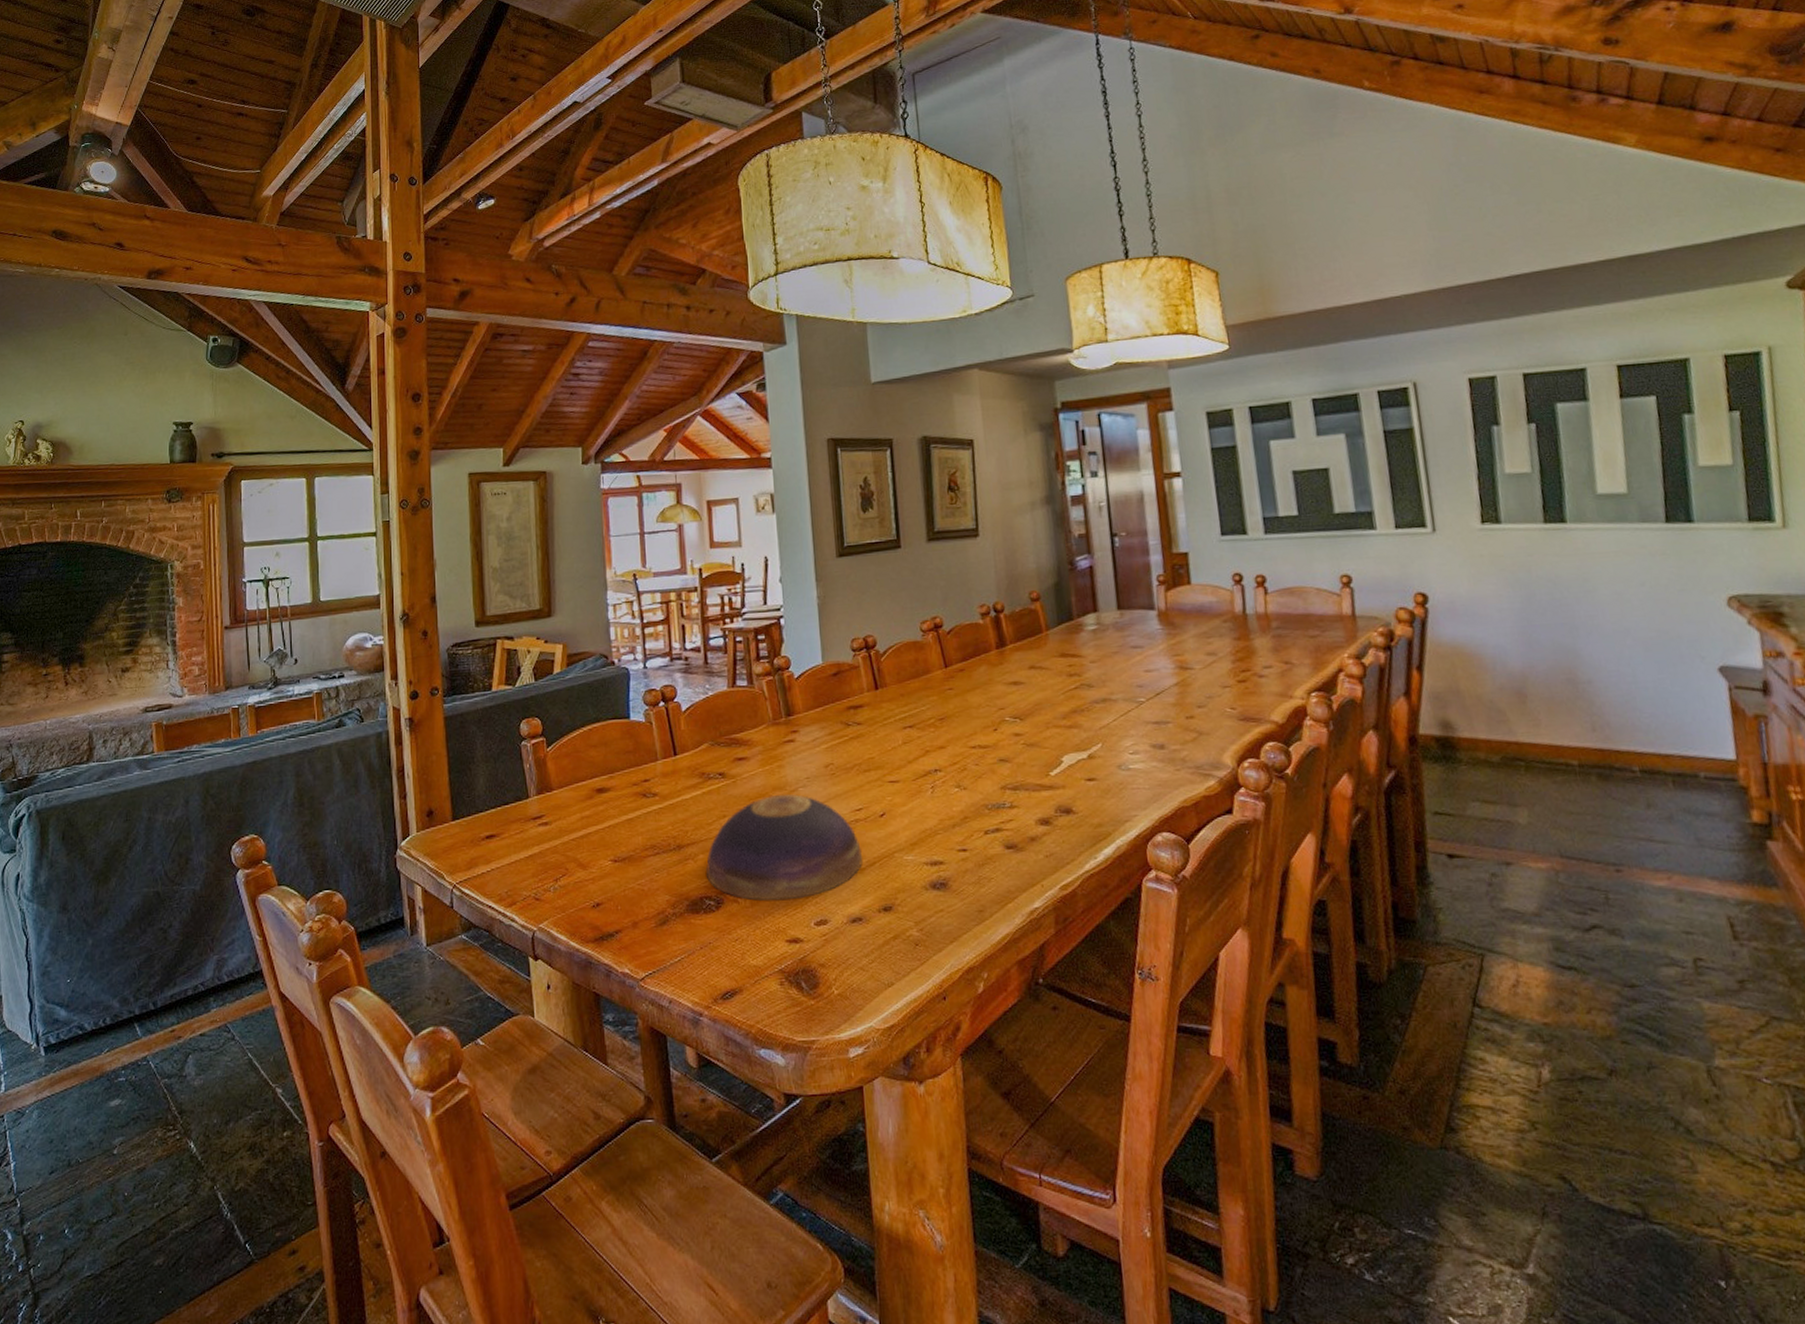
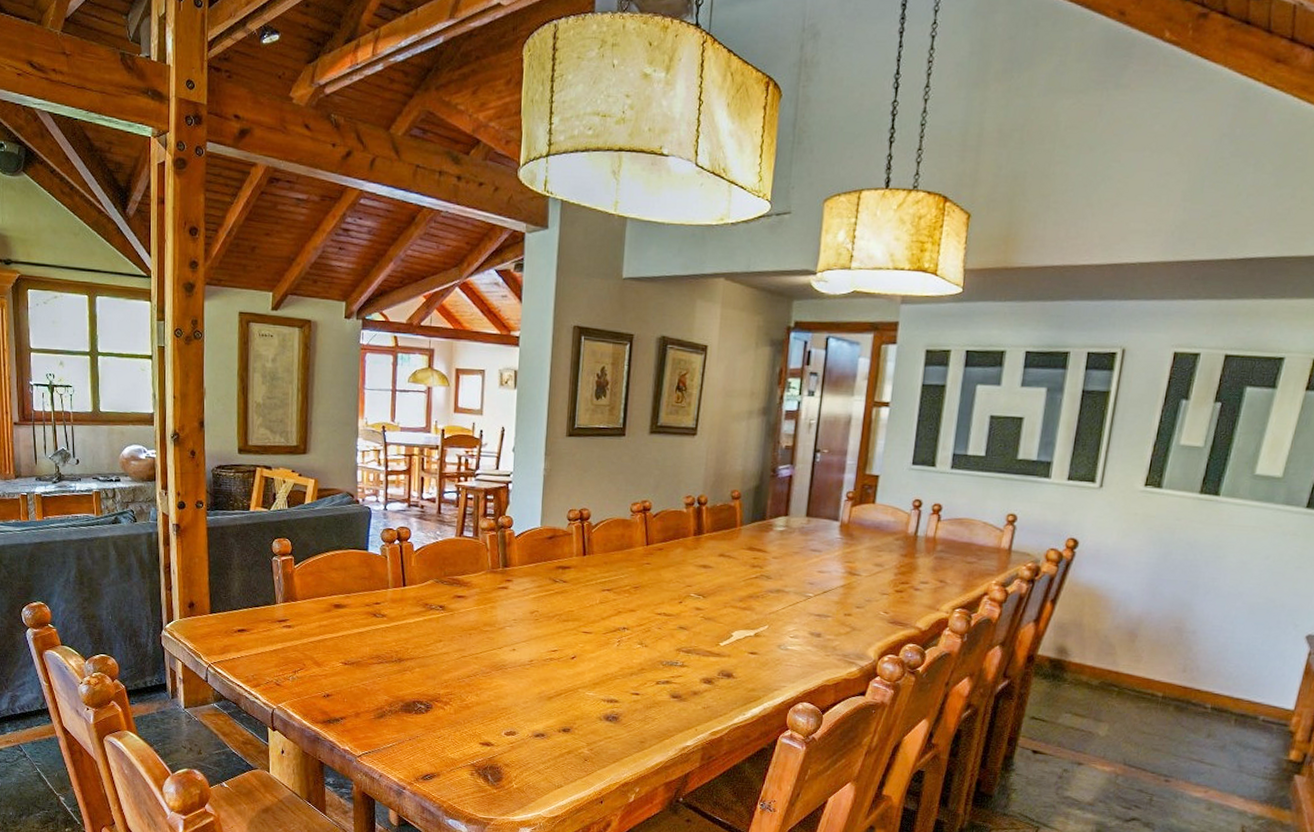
decorative bowl: present [706,794,862,901] -> none [421,629,552,713]

